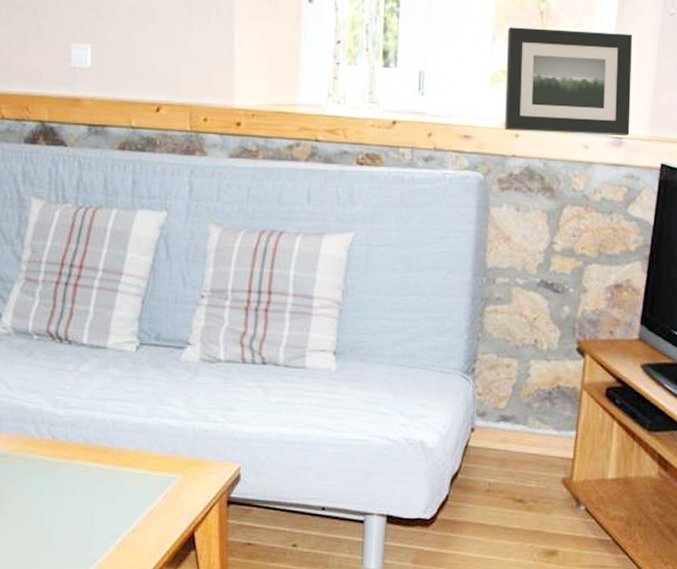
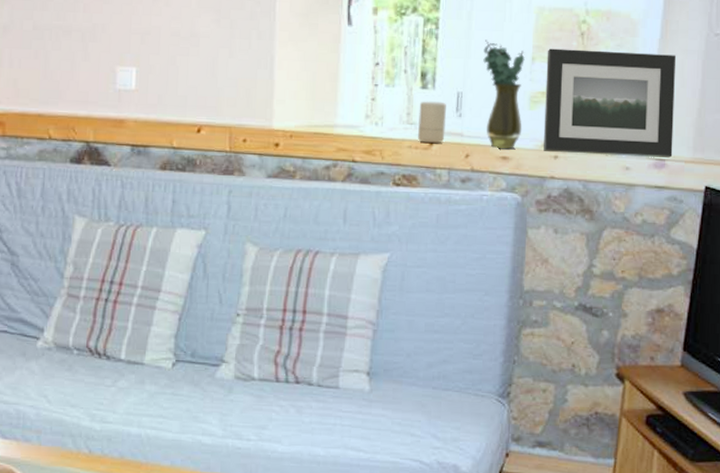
candle: none [381,79,408,122] -> present [418,101,446,143]
vase: none [444,17,485,127] -> present [483,39,525,149]

